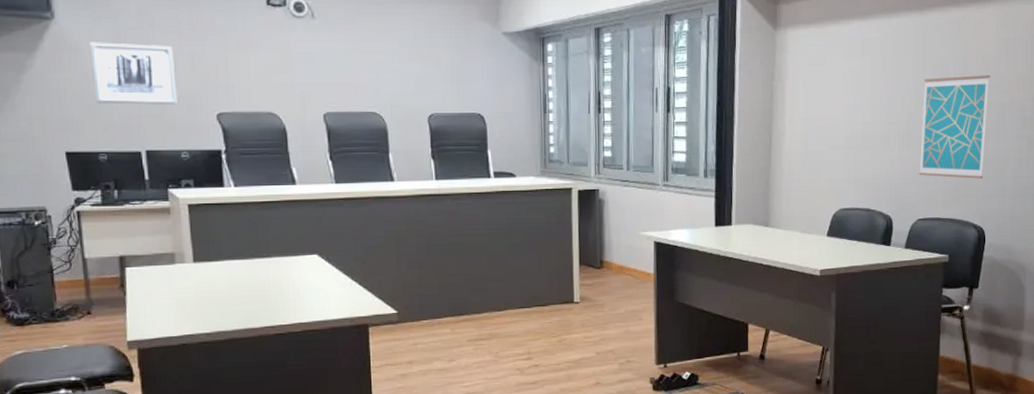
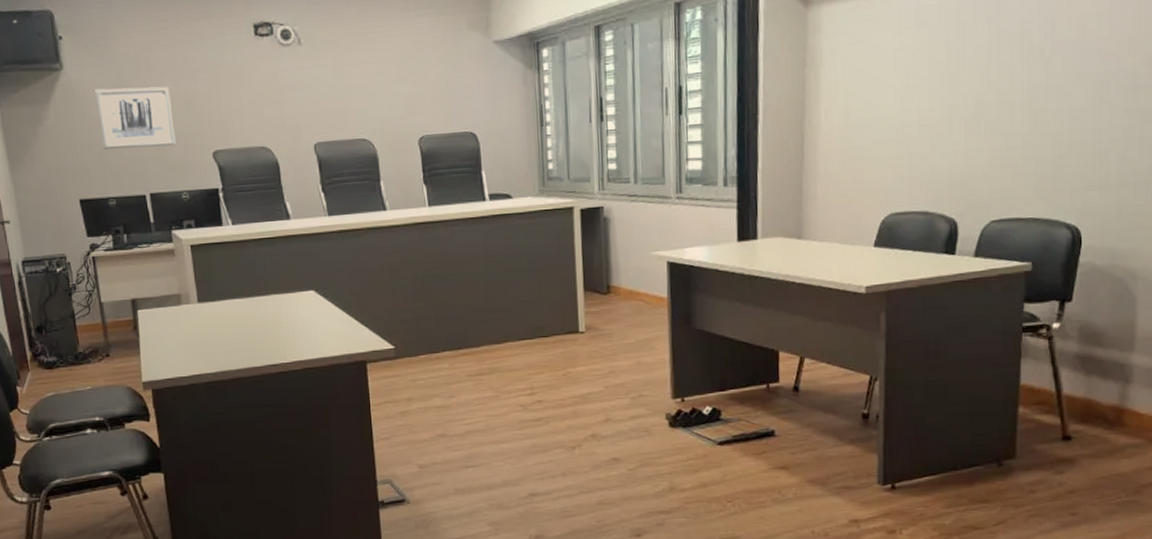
wall art: present [918,75,990,179] -> none [991,37,1089,169]

